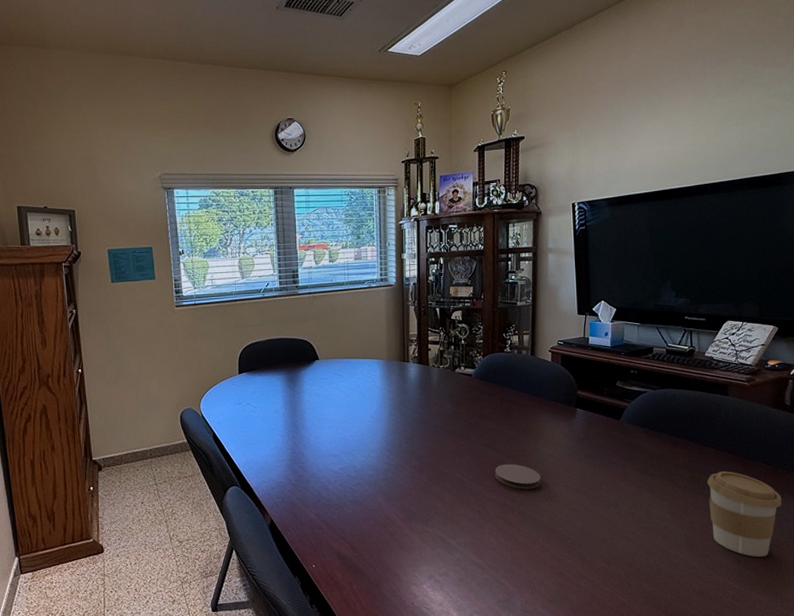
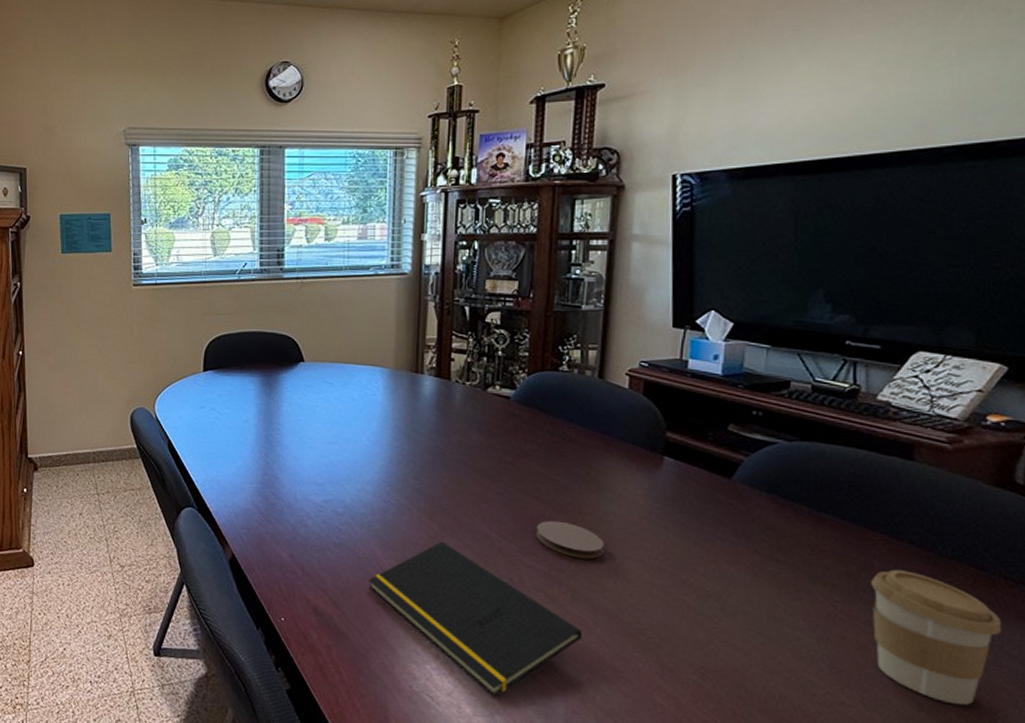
notepad: none [378,489,529,600] -> present [369,541,582,696]

